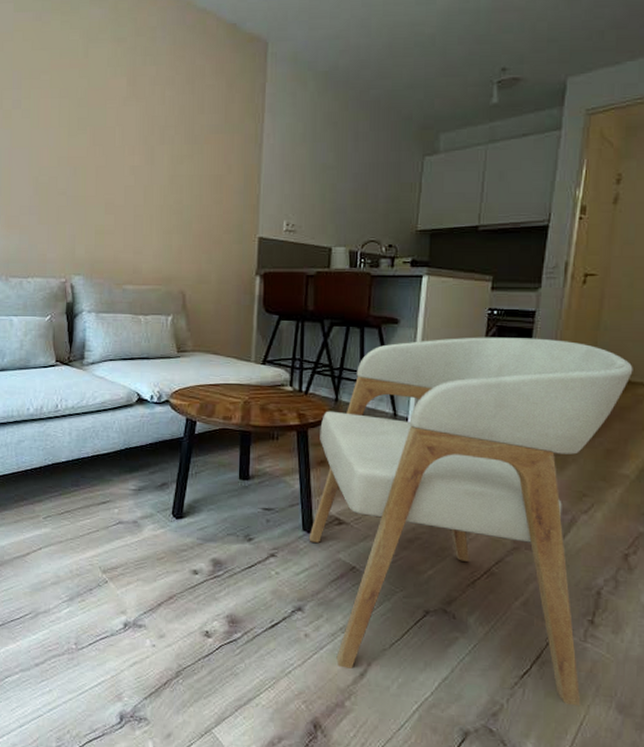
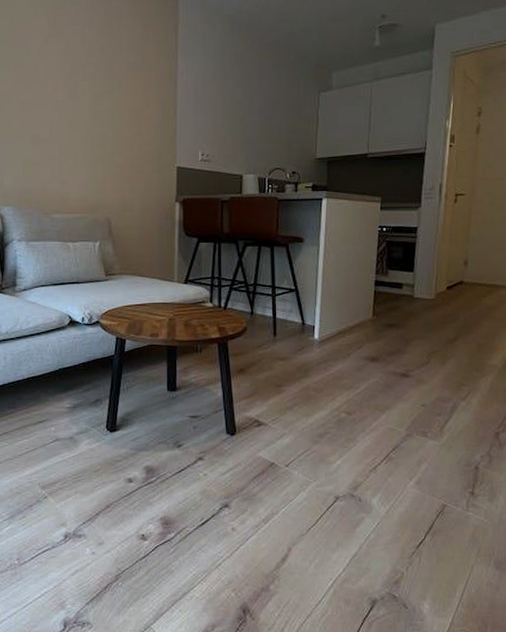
armchair: present [309,337,633,707] -> none [232,250,497,567]

